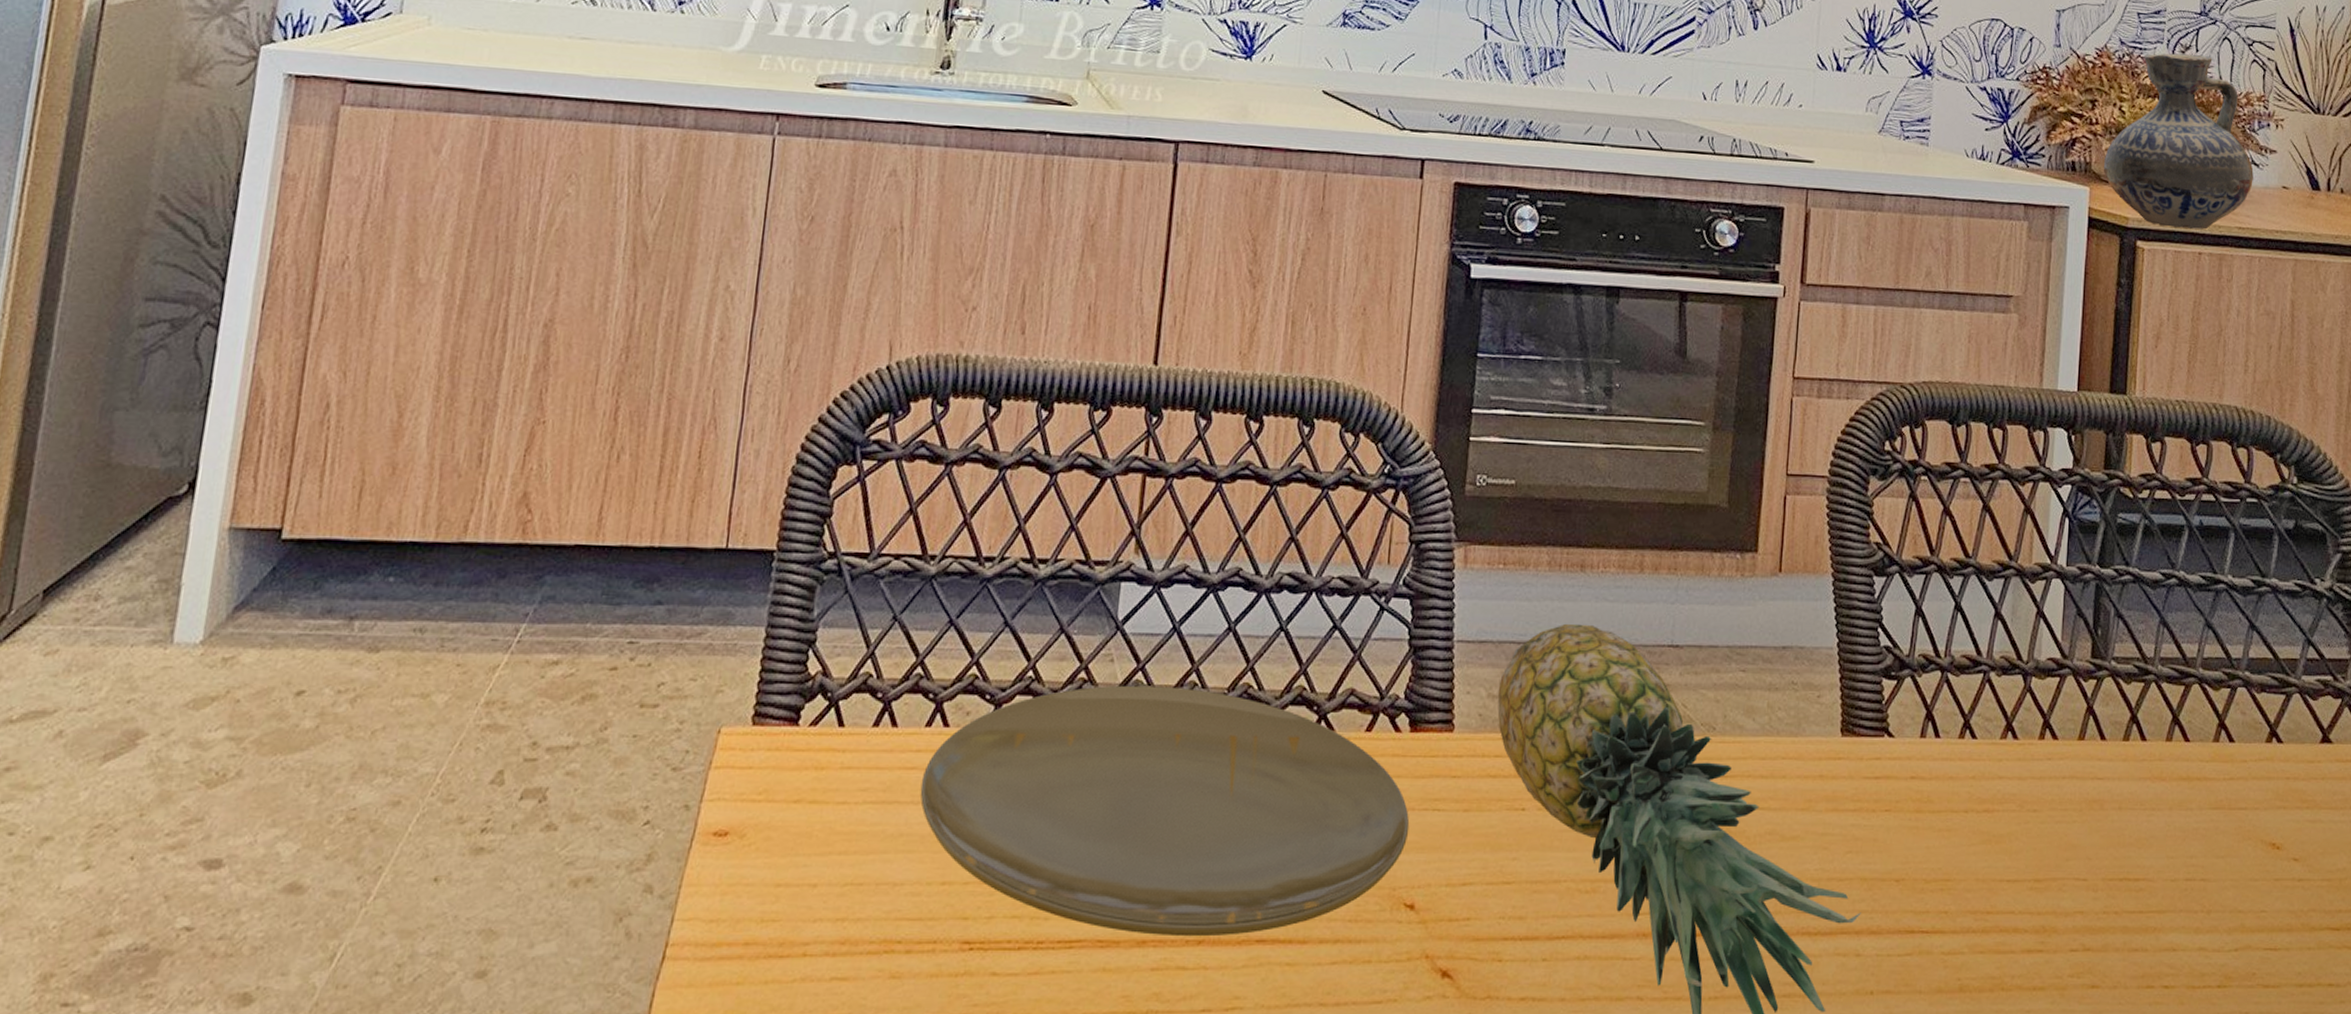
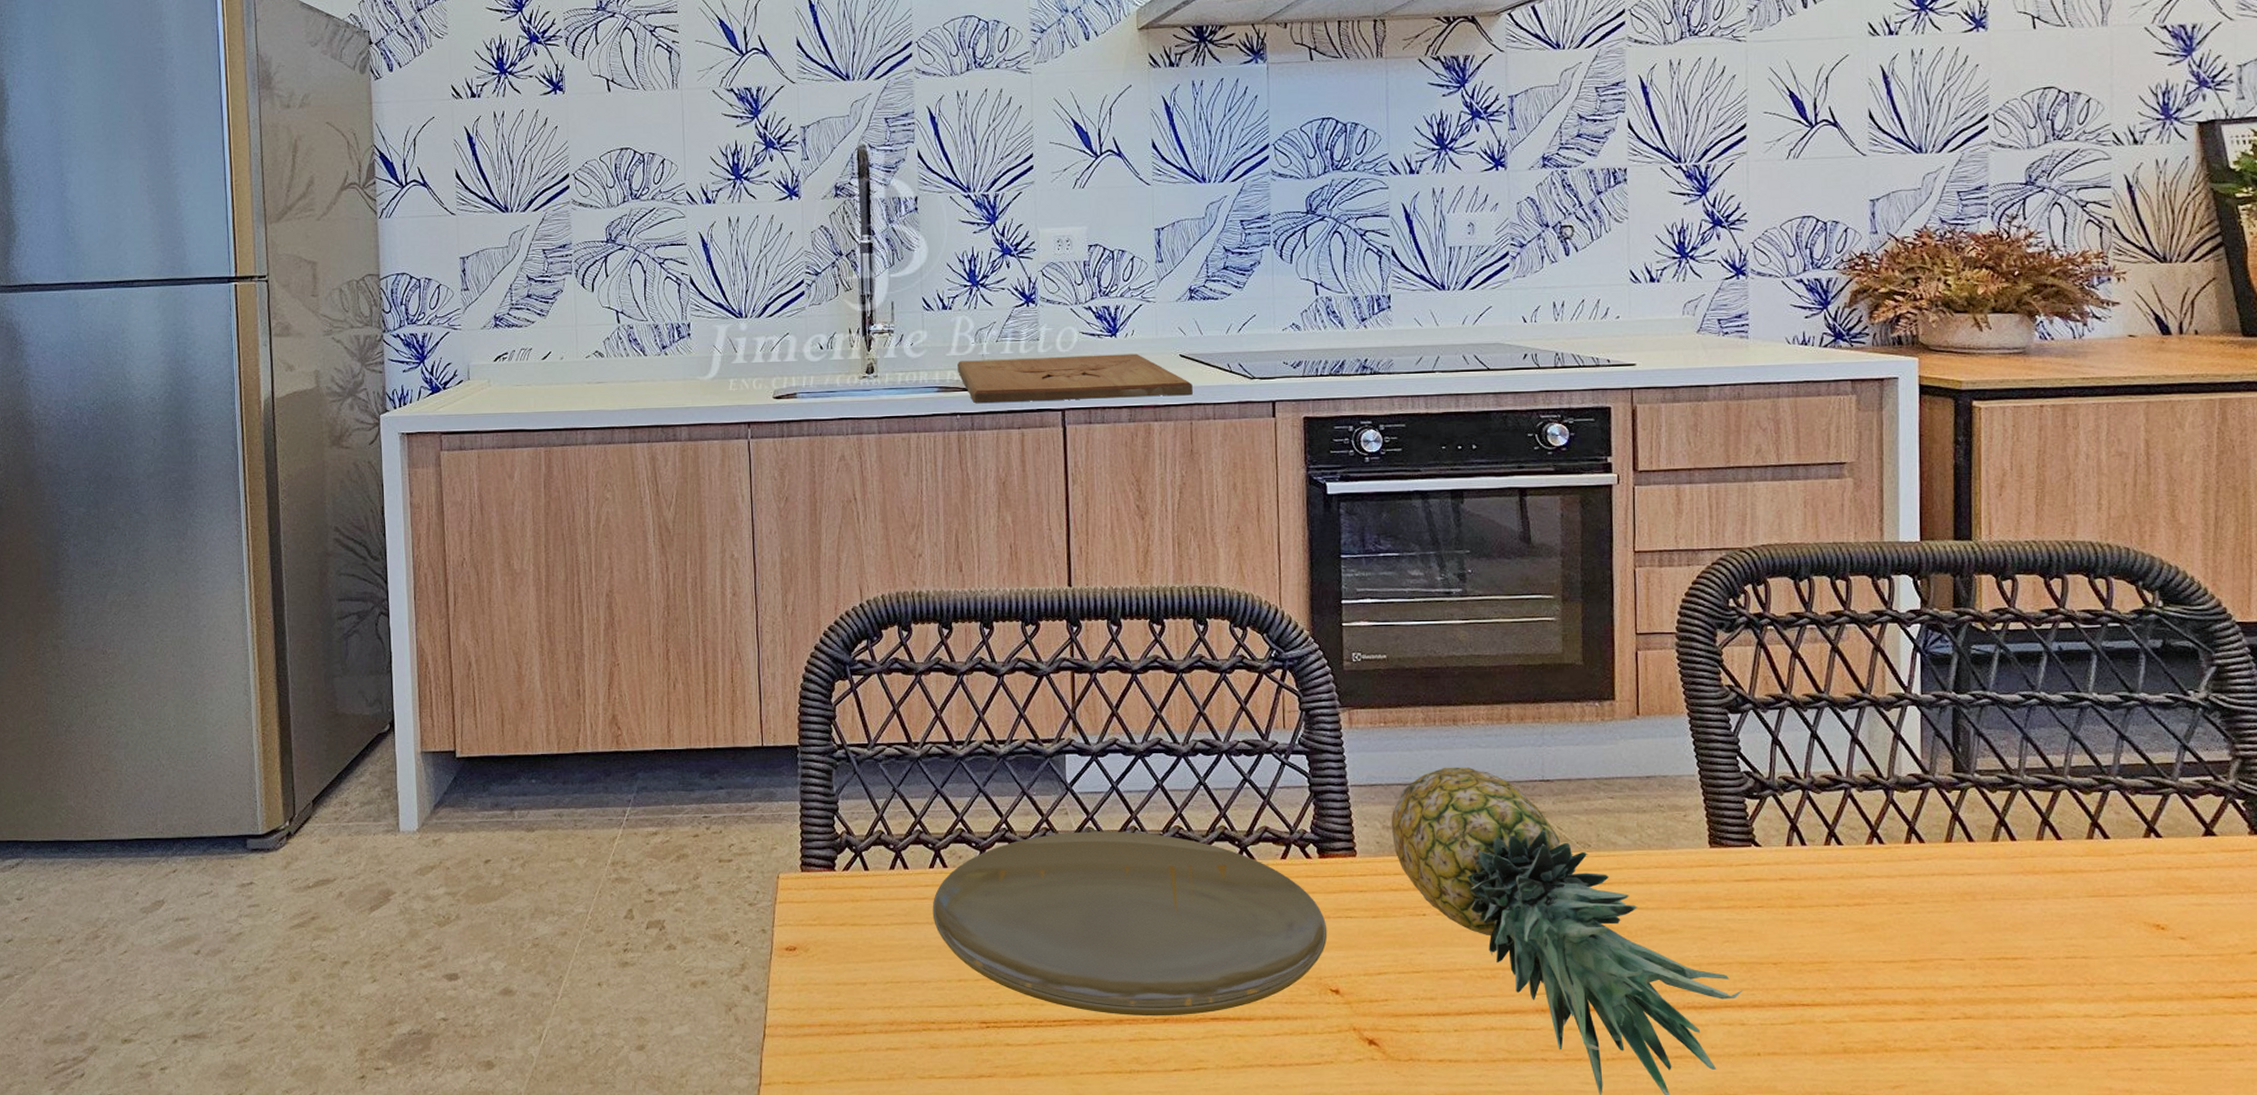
cutting board: none [1055,67,1333,142] -> present [957,353,1193,403]
ceramic jug: present [2103,53,2254,230] -> none [1931,222,2096,385]

